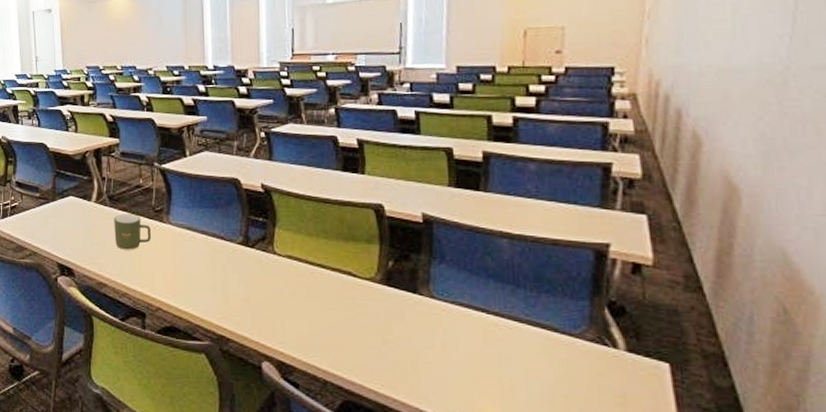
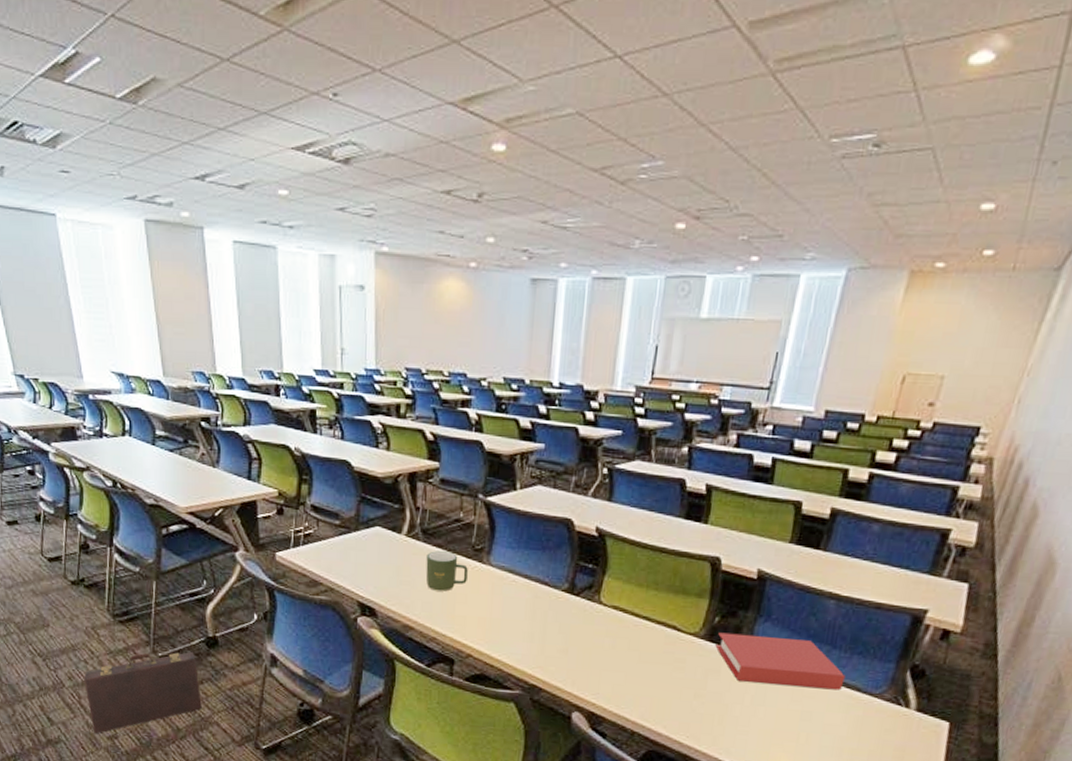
book: none [394,276,538,332] -> present [715,632,845,691]

